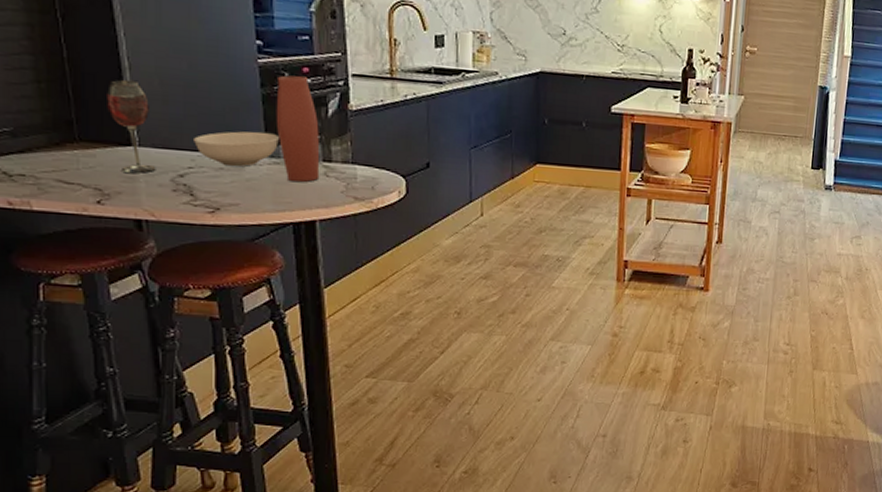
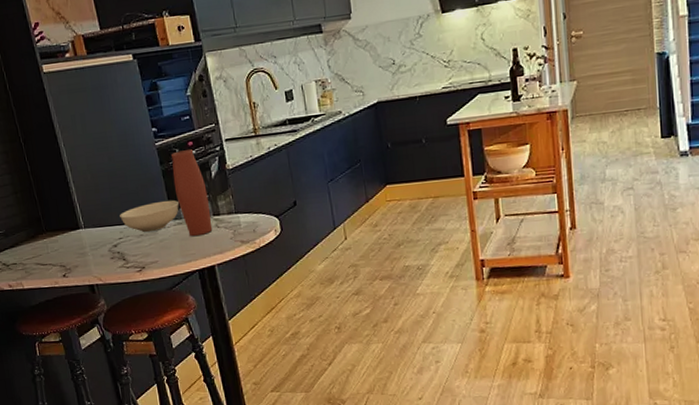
wineglass: present [107,79,156,174] -> none [58,178,98,251]

